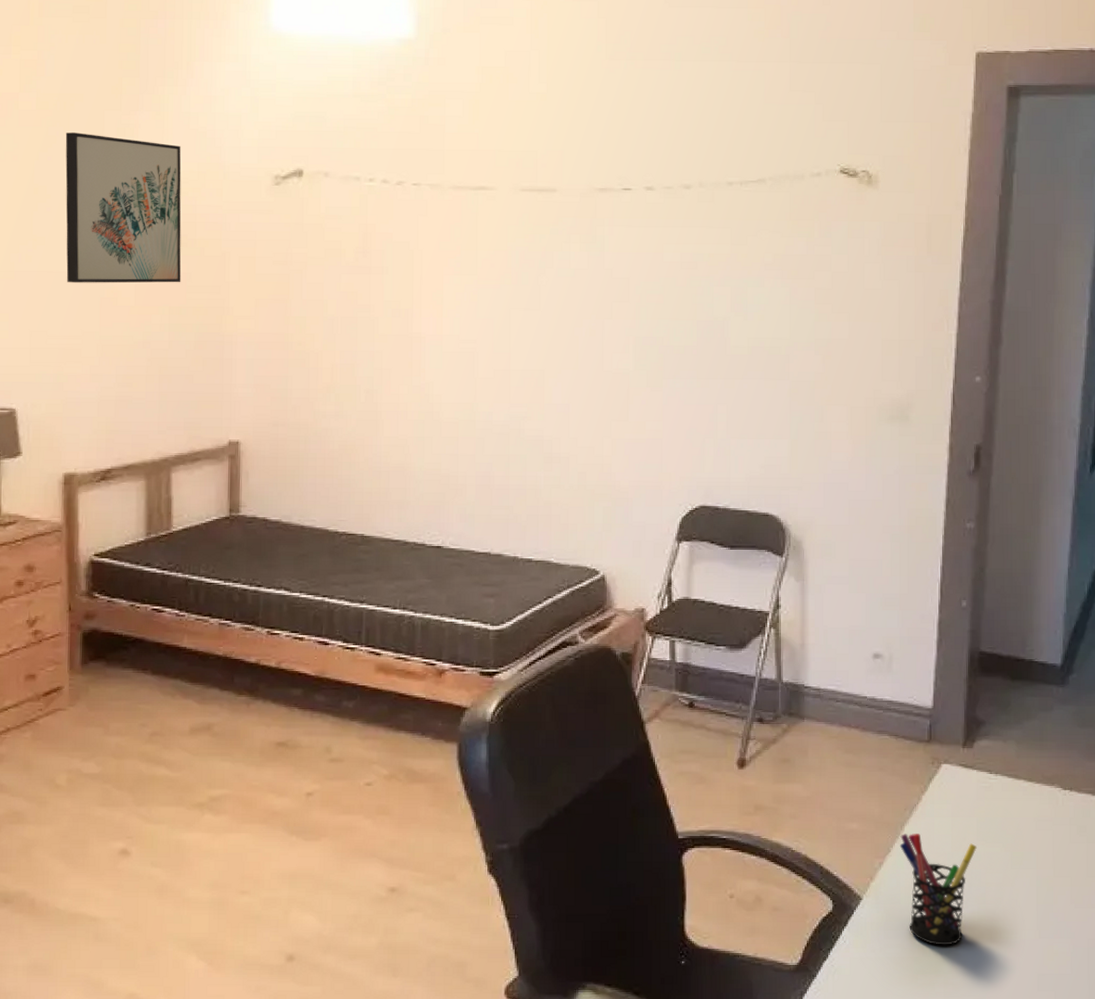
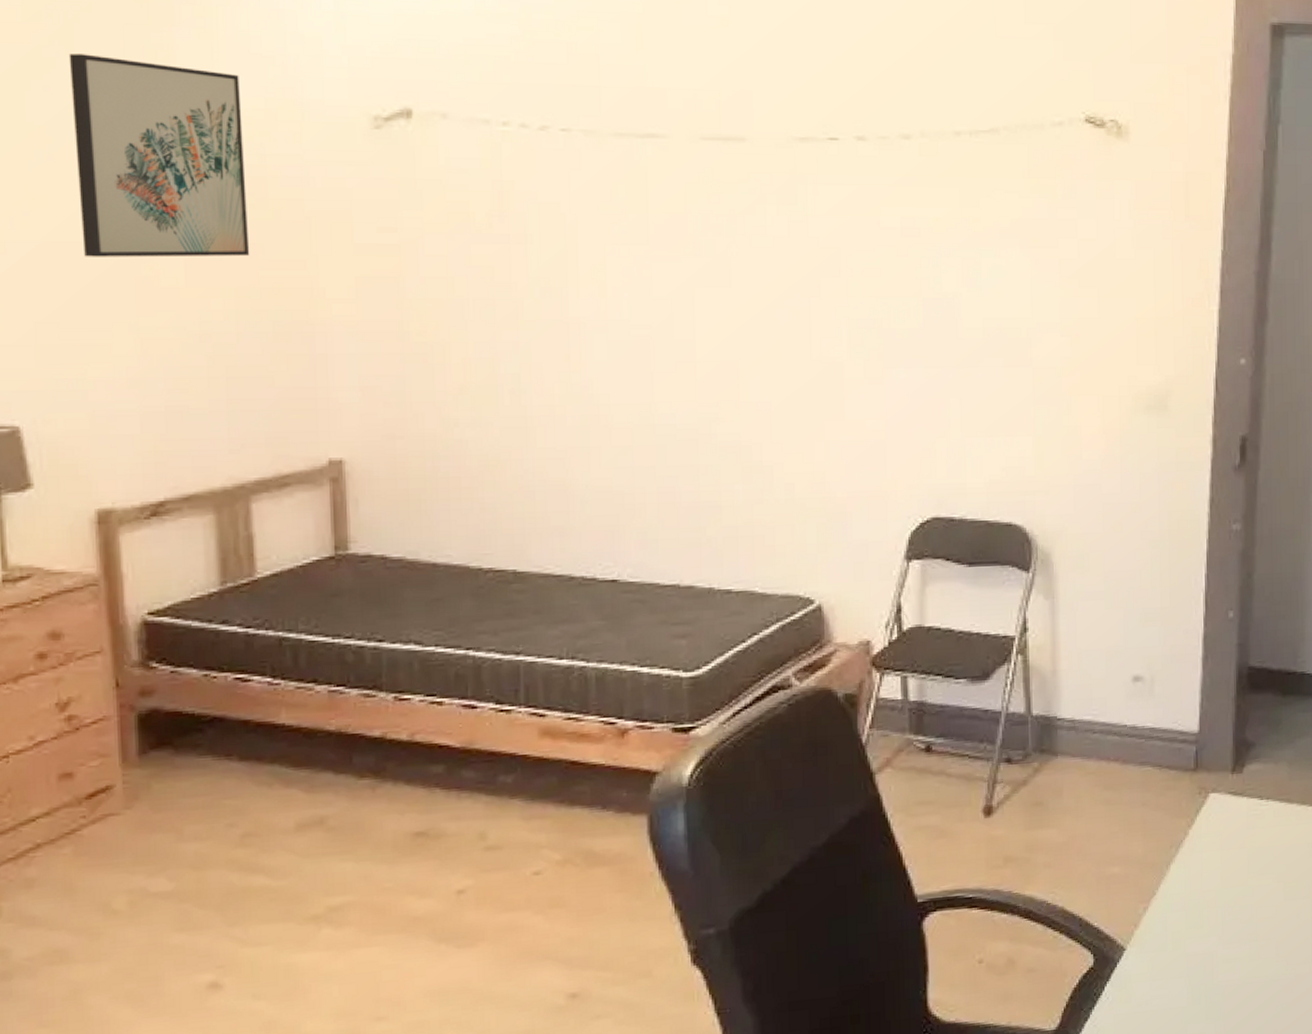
pen holder: present [899,834,977,946] -> none [1165,872,1248,991]

